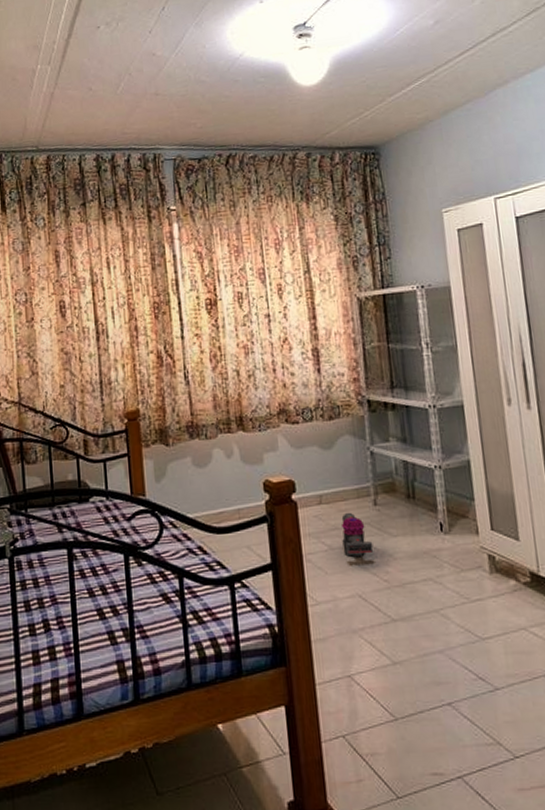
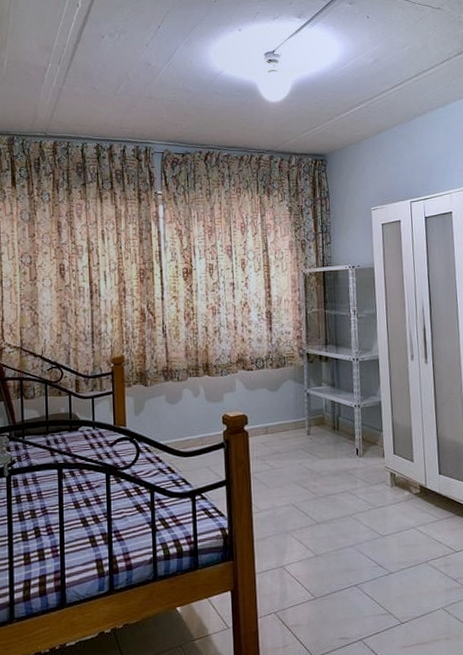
vacuum cleaner: present [340,512,374,557] -> none [281,440,306,475]

